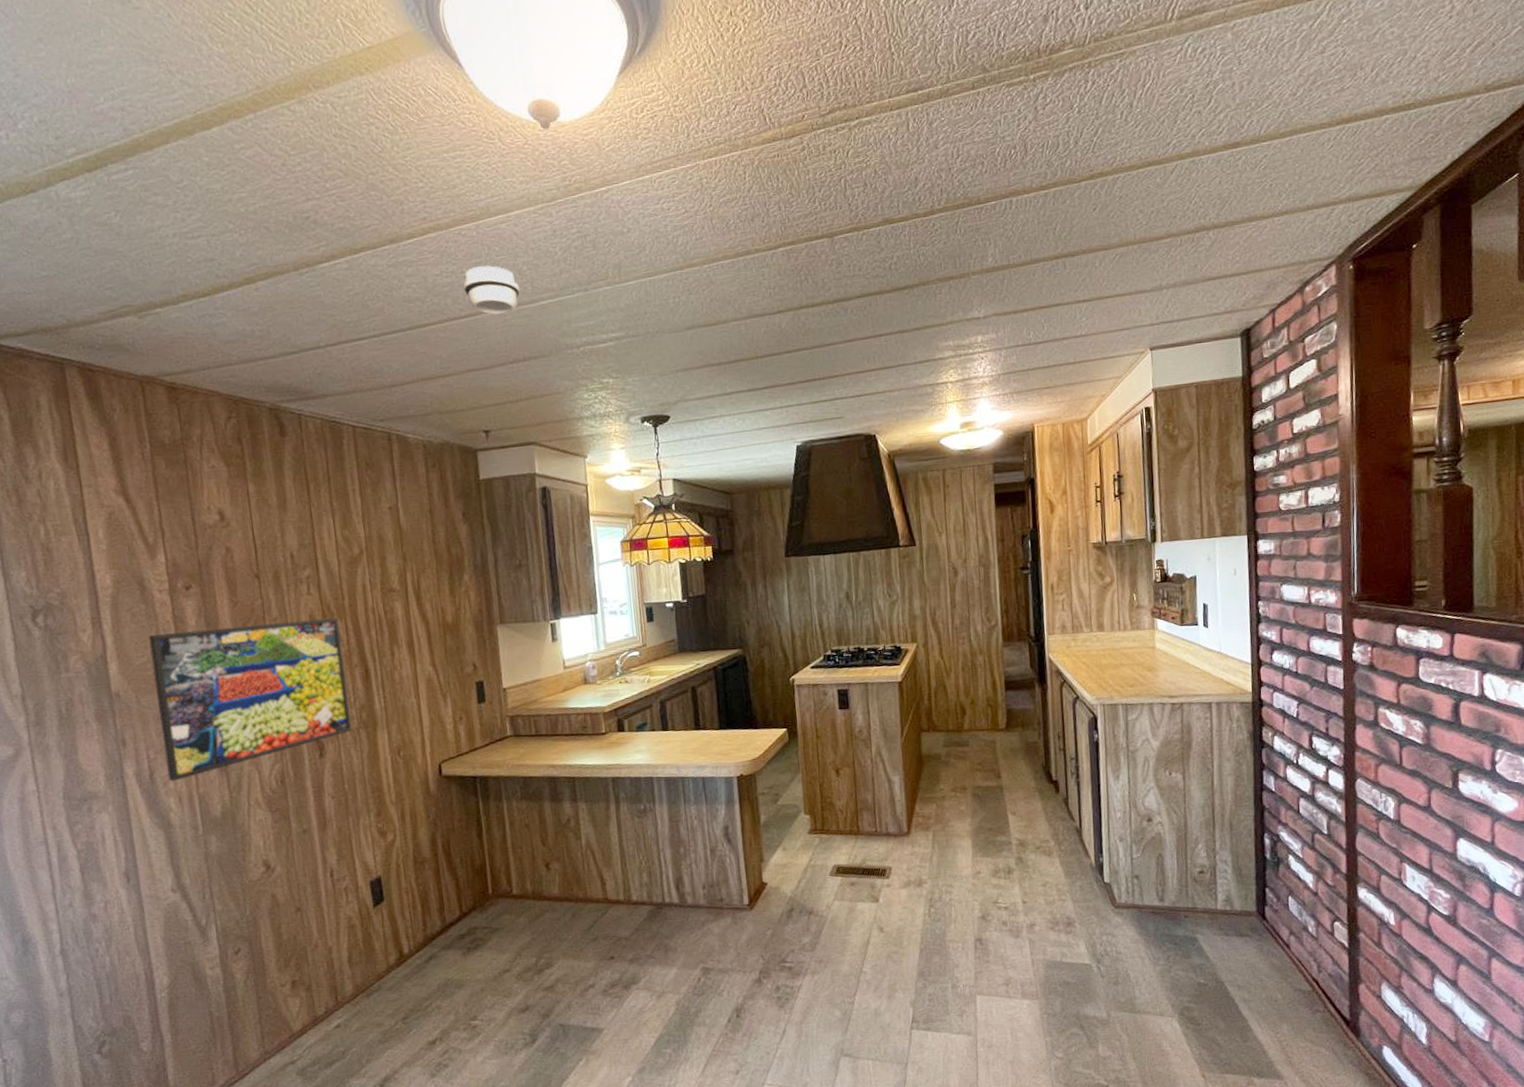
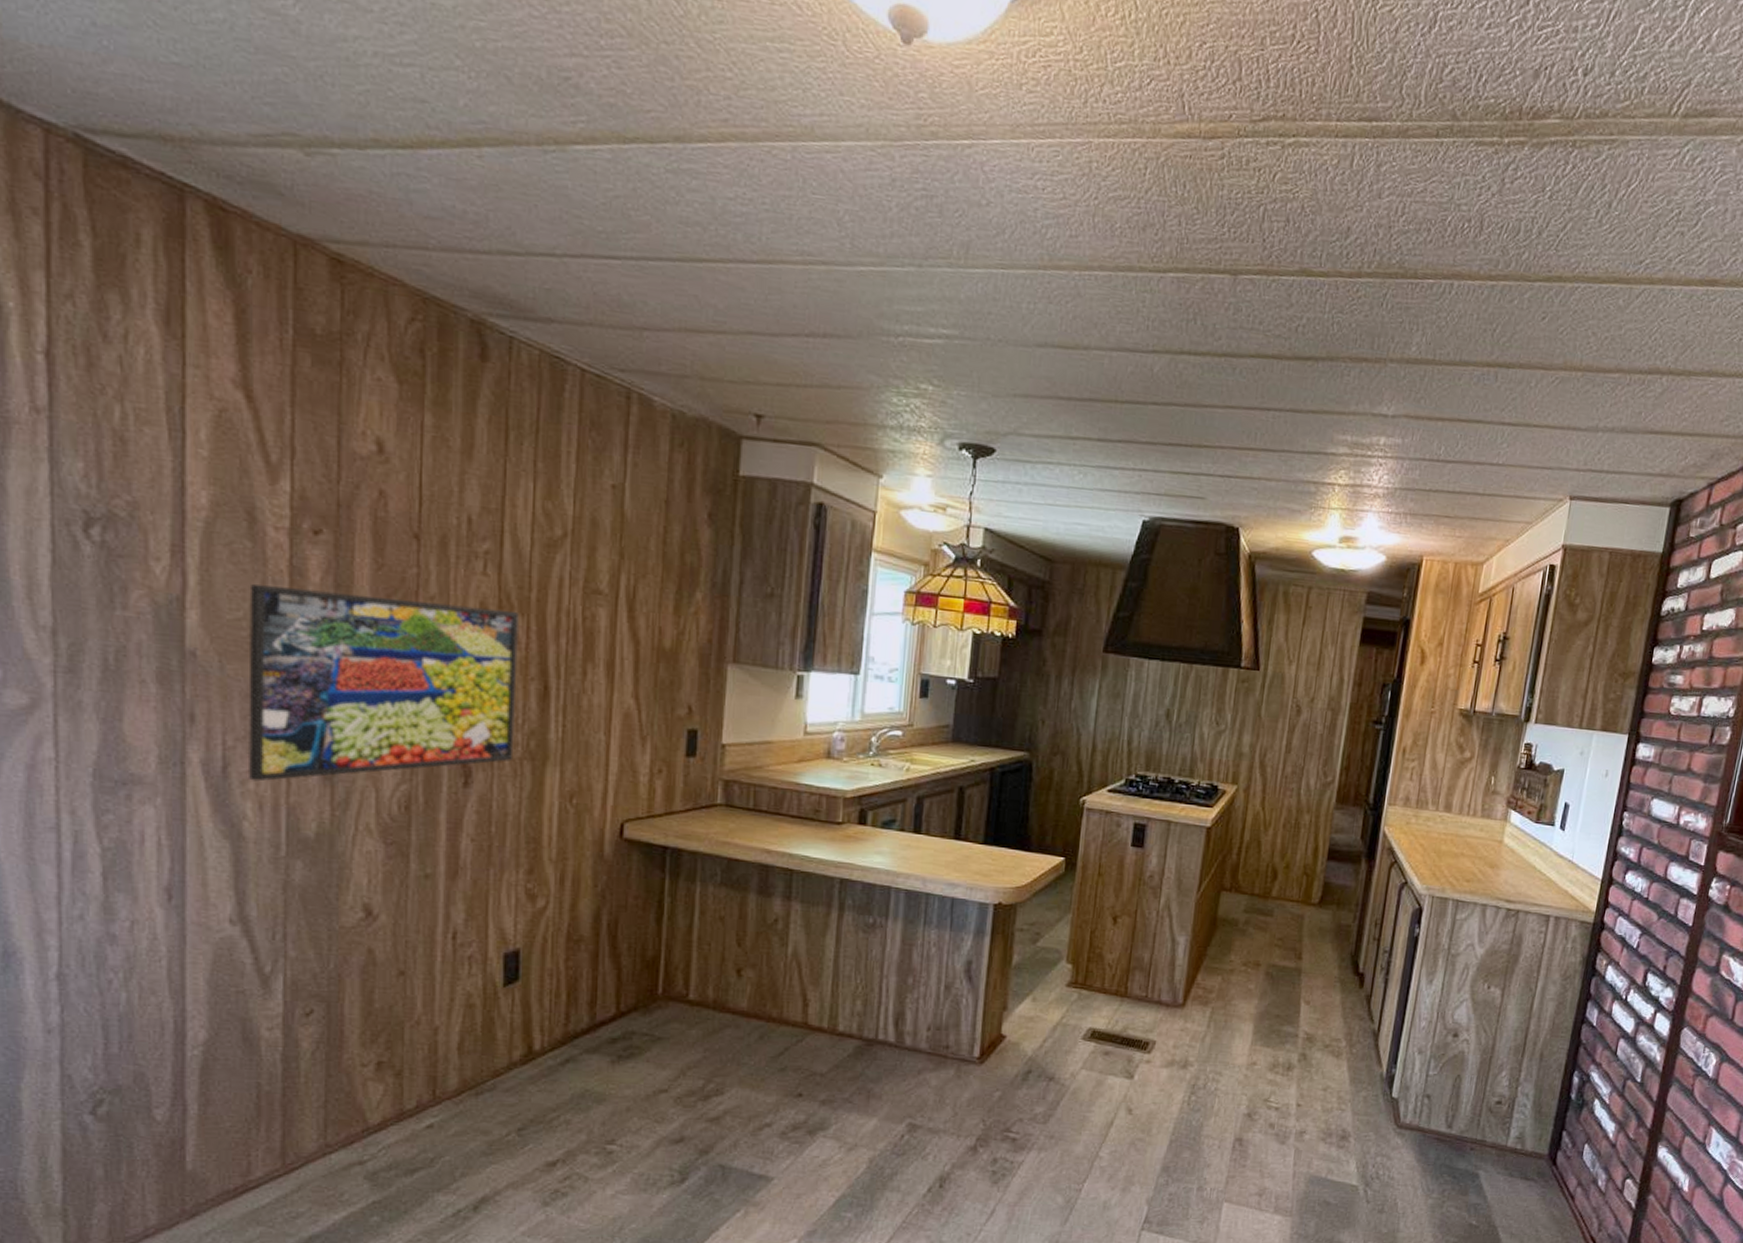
smoke detector: present [463,265,520,315] -> none [761,200,835,272]

